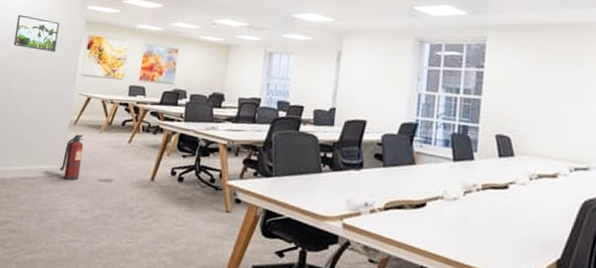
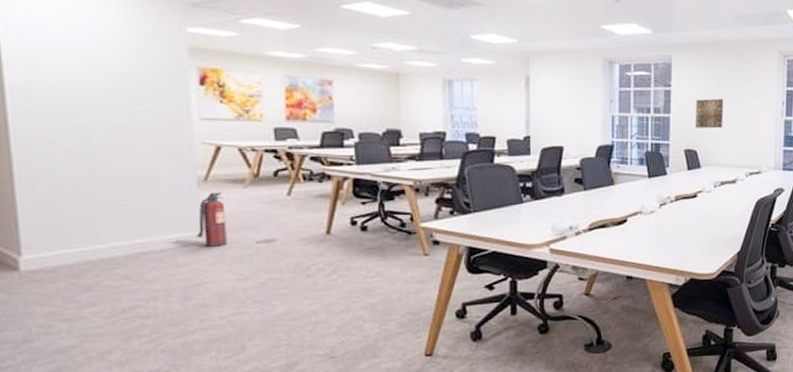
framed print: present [13,15,60,53] -> none [73,41,150,92]
wall art: none [509,82,544,116] -> present [695,98,724,129]

